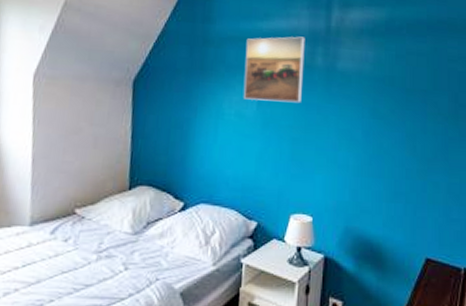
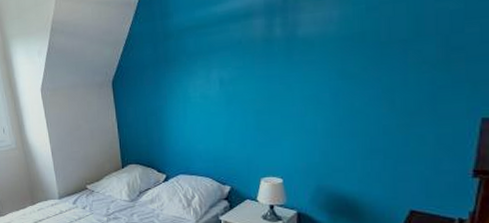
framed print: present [244,36,305,103] -> none [203,11,263,82]

